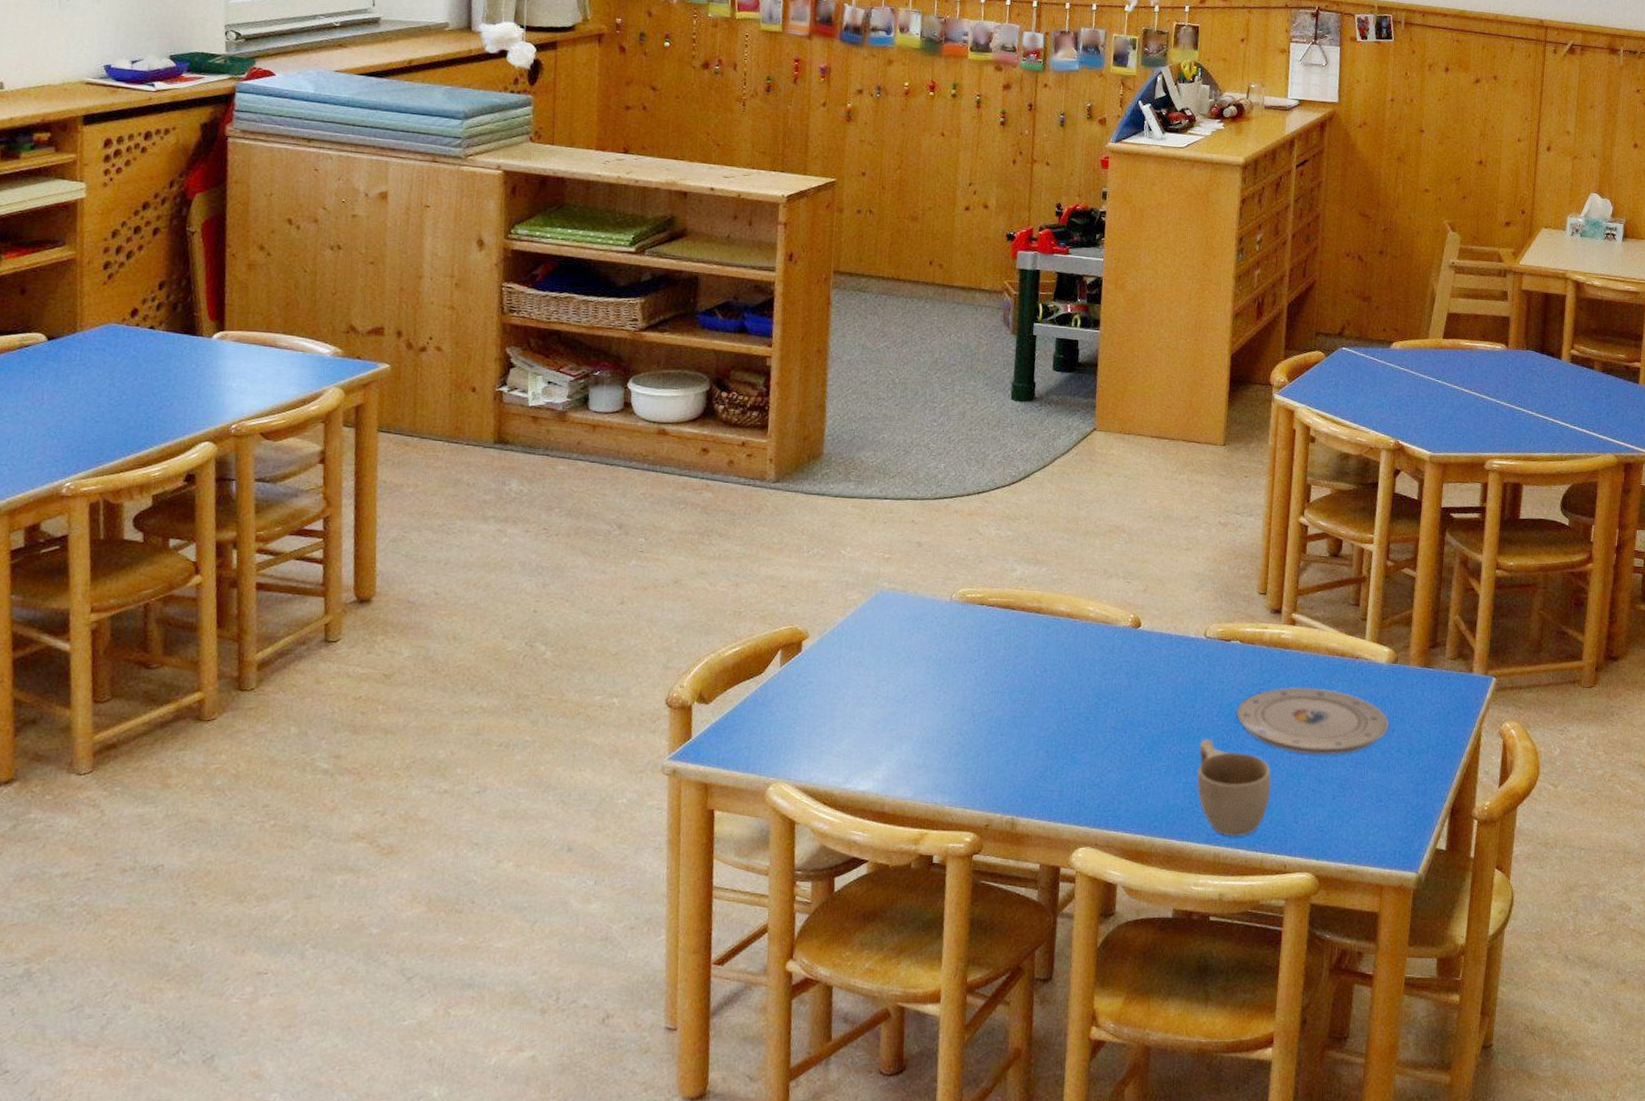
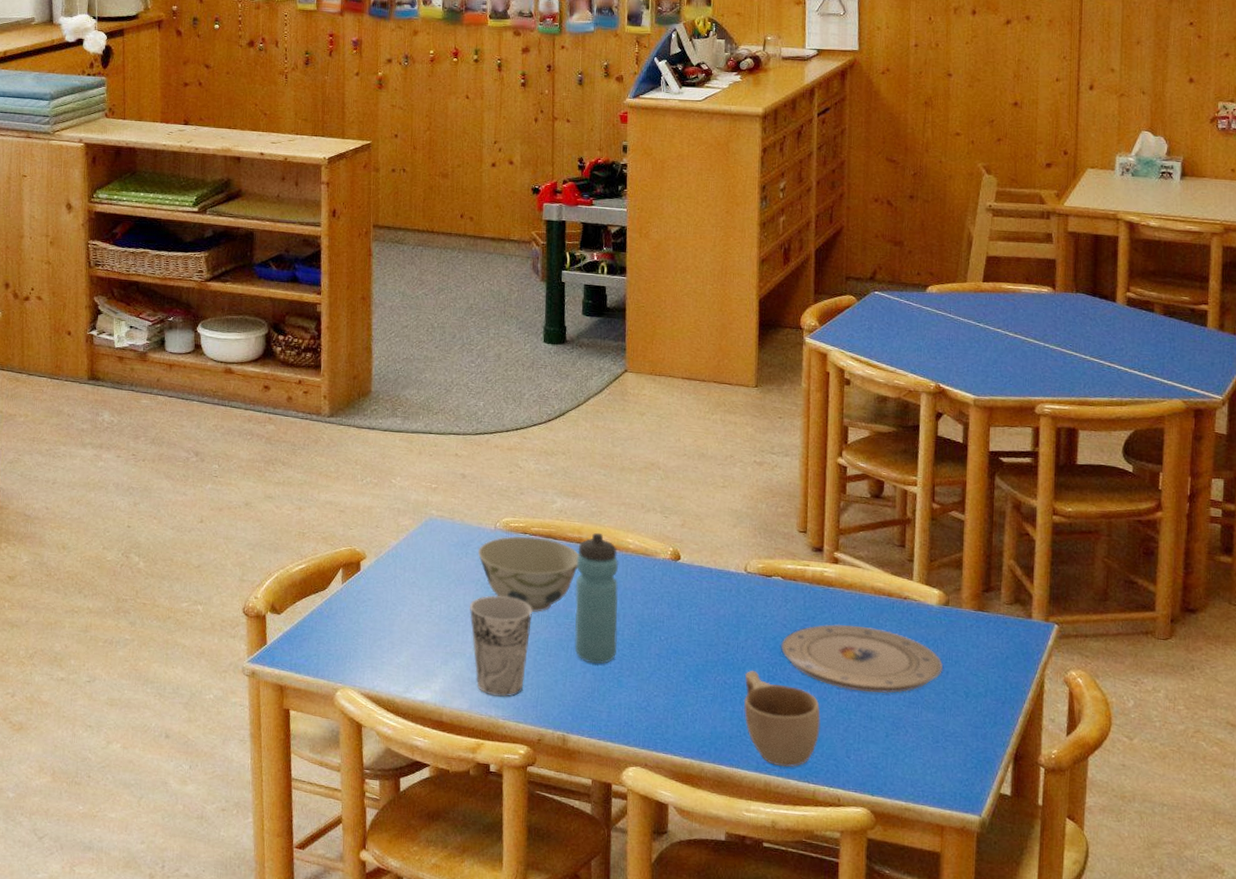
cup: none [918,671,986,782] -> present [469,594,532,697]
bowl: none [931,607,1037,689] -> present [478,536,579,612]
water bottle: none [1028,601,1079,741] -> present [574,532,619,664]

